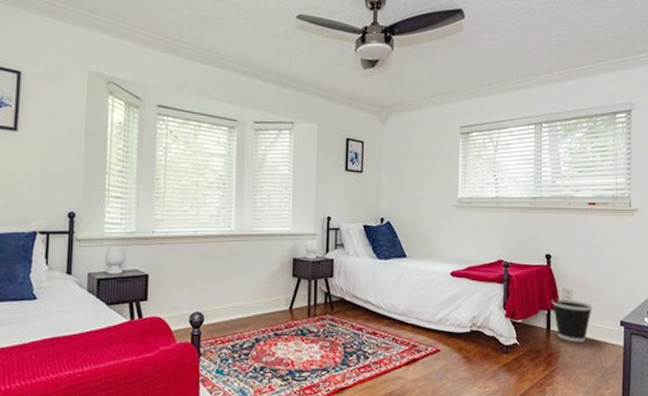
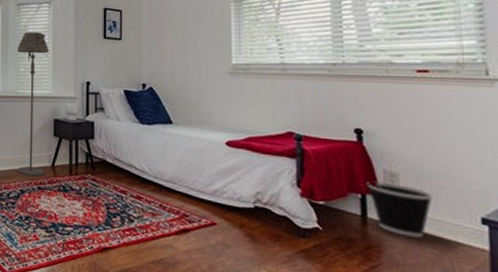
floor lamp: none [252,162,290,322] -> present [17,32,50,177]

